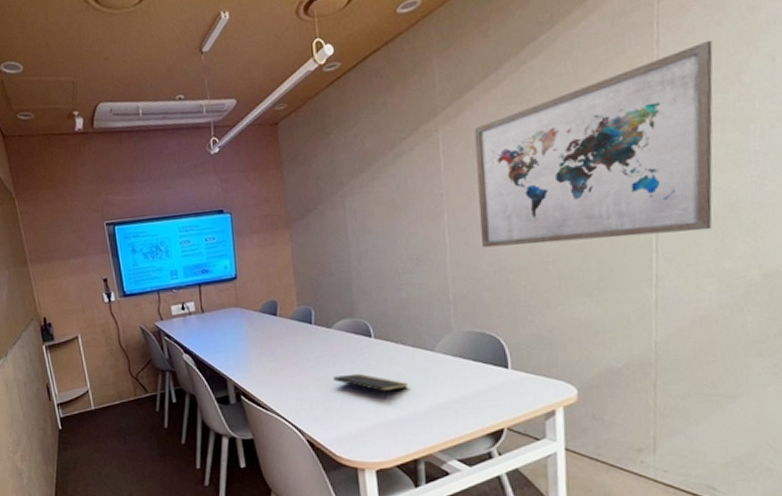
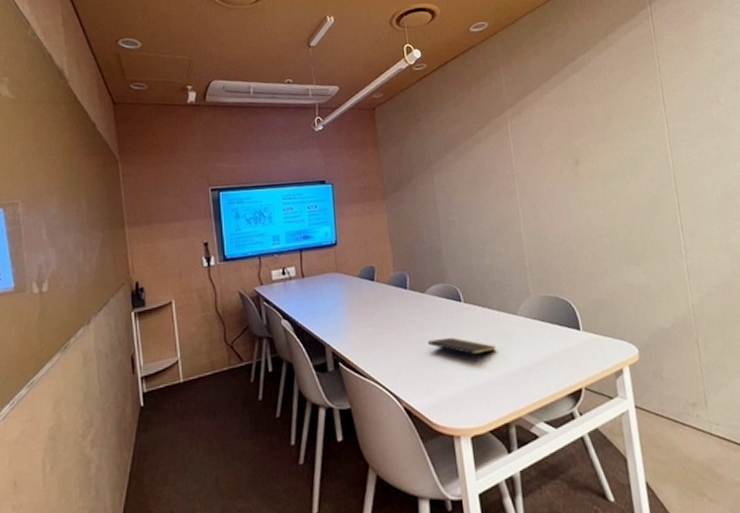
wall art: present [474,40,713,248] -> none [535,71,718,222]

